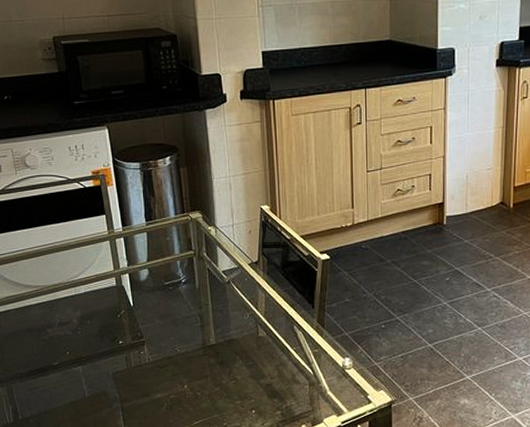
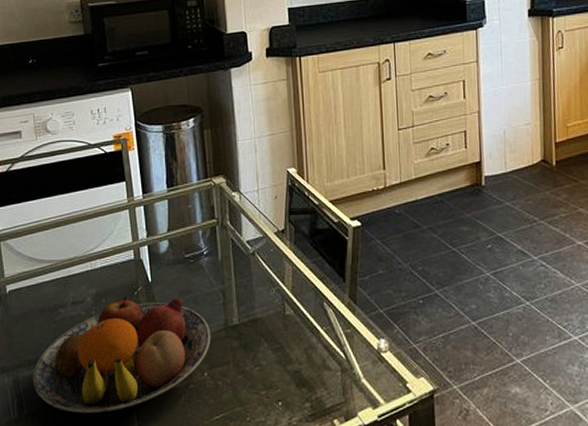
fruit bowl: none [25,317,190,418] -> present [33,295,211,413]

